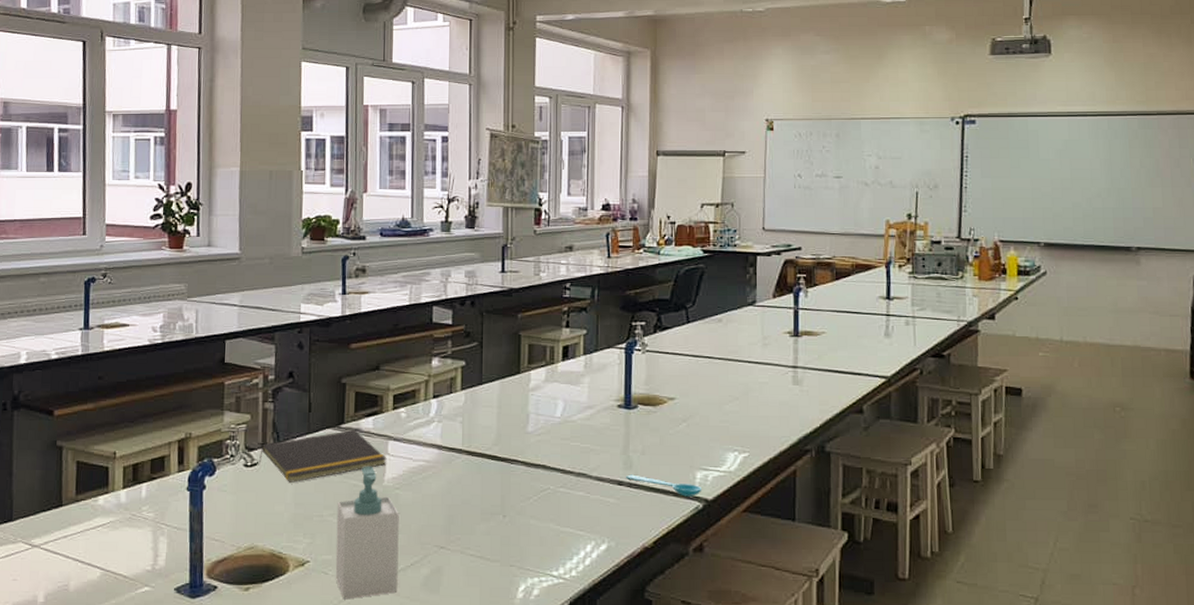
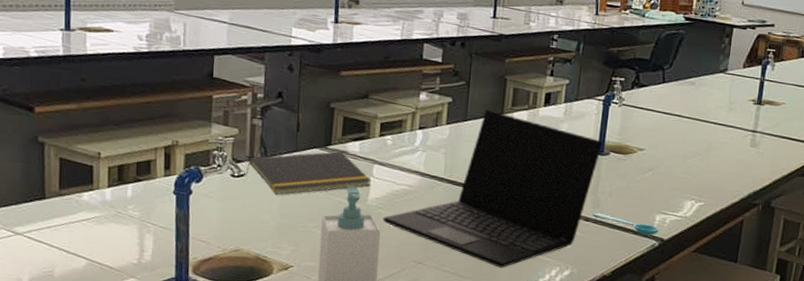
laptop: none [401,370,630,546] -> present [383,109,603,268]

